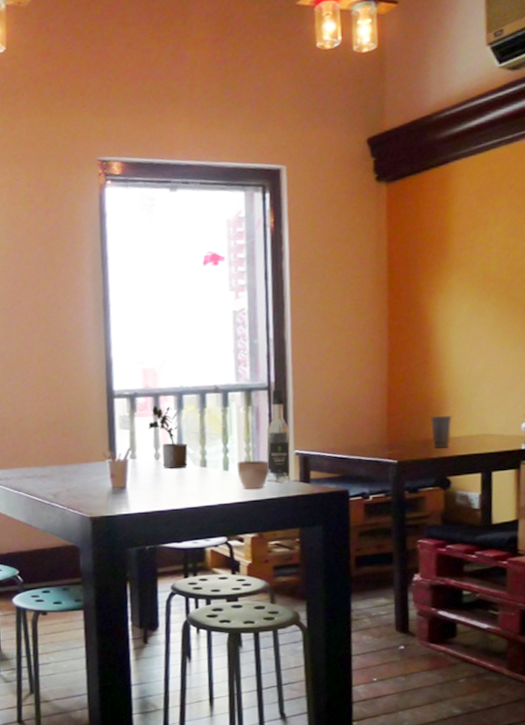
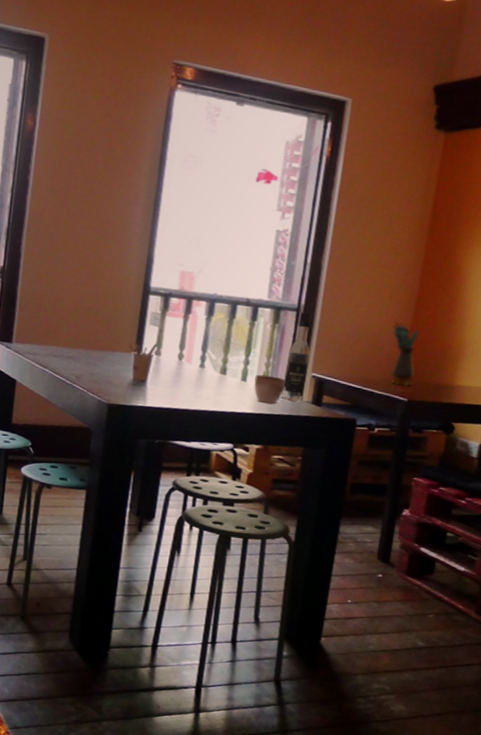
potted plant: present [148,406,188,469] -> none [177,308,212,372]
vase: none [368,383,400,449] -> present [391,321,420,387]
cup: present [430,416,453,450] -> none [444,363,468,396]

